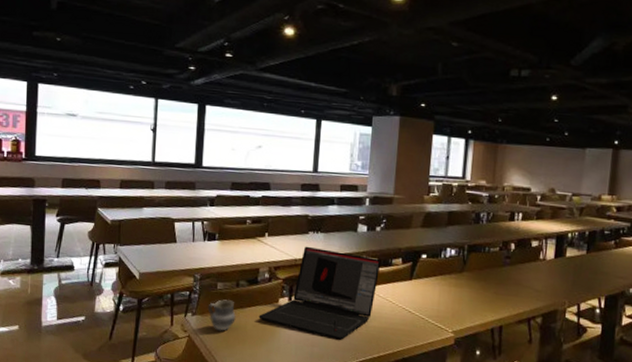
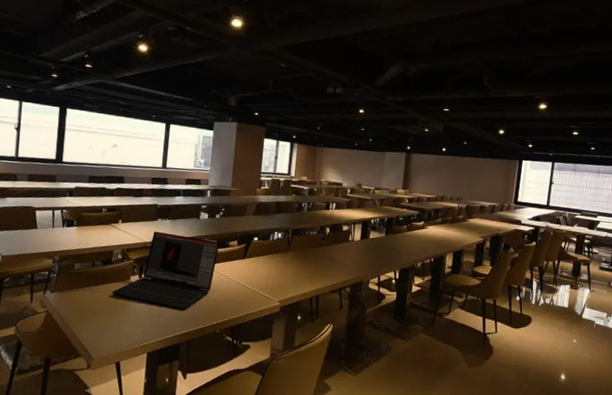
cup: present [207,299,236,331] -> none [65,278,91,306]

